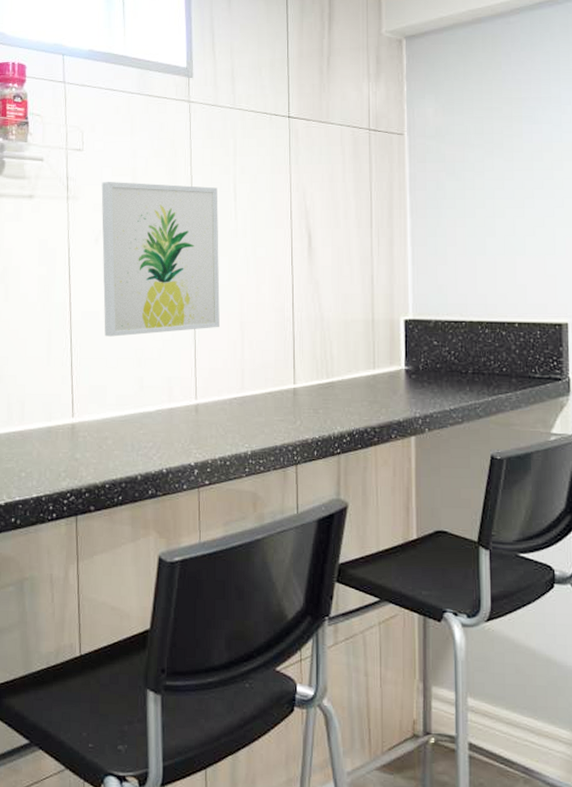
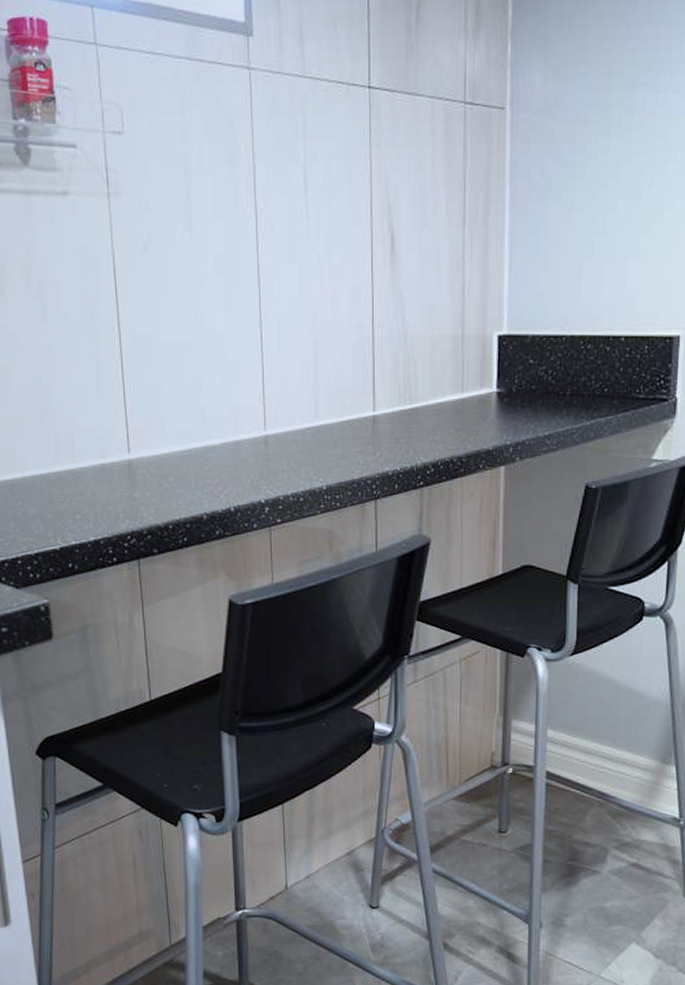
wall art: present [101,182,220,337] -> none [148,173,290,361]

